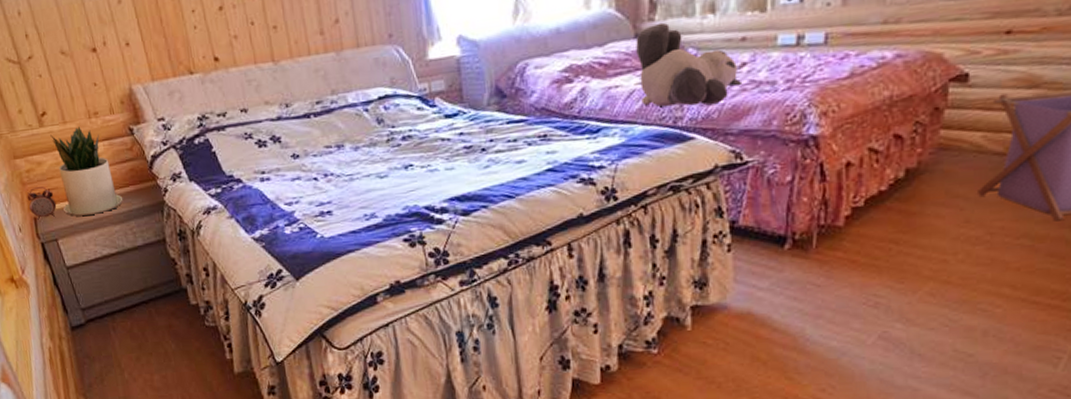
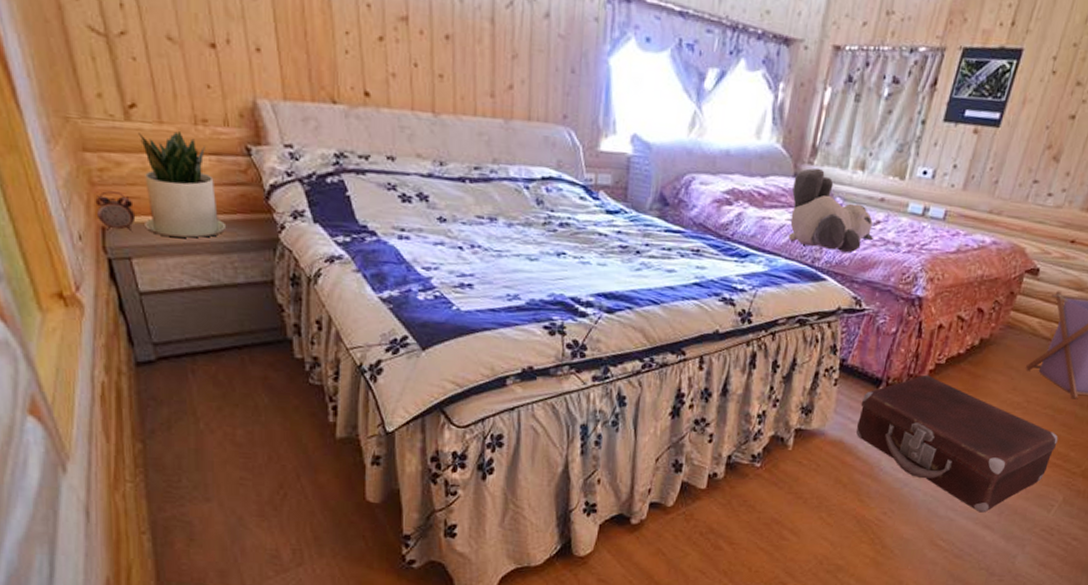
suitcase: none [765,222,1047,377] -> present [855,374,1058,513]

